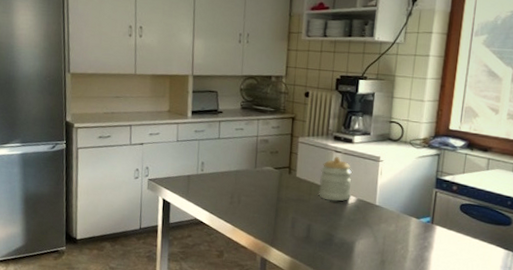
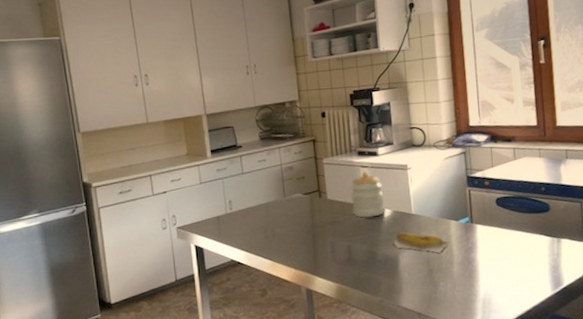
banana: none [352,220,407,246] -> present [393,232,449,253]

